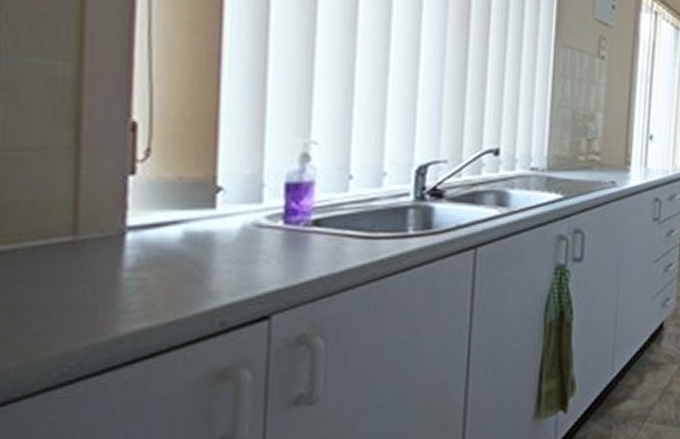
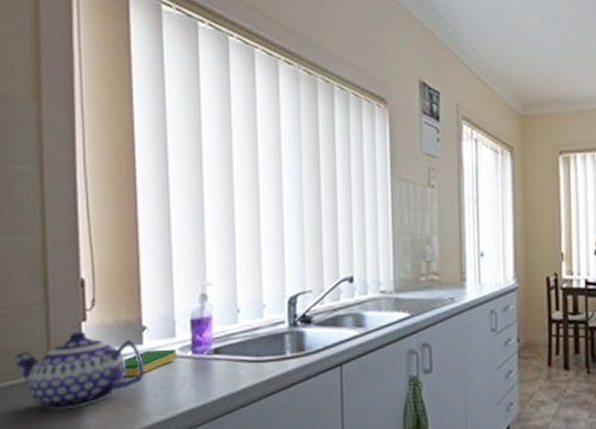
teapot: none [19,187,216,284] -> present [13,331,145,410]
dish sponge: none [185,216,262,248] -> present [123,349,177,377]

